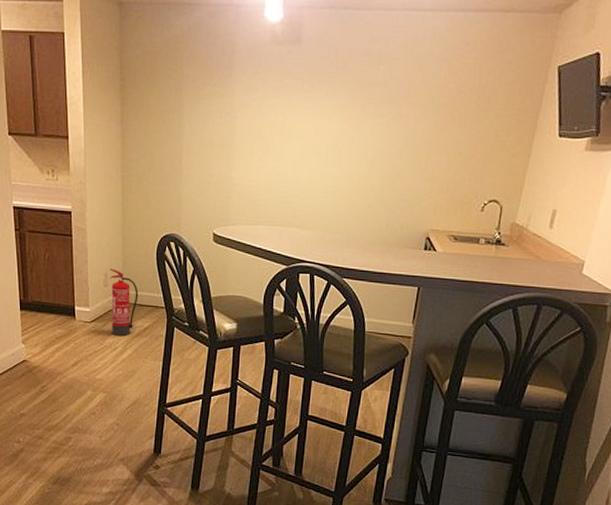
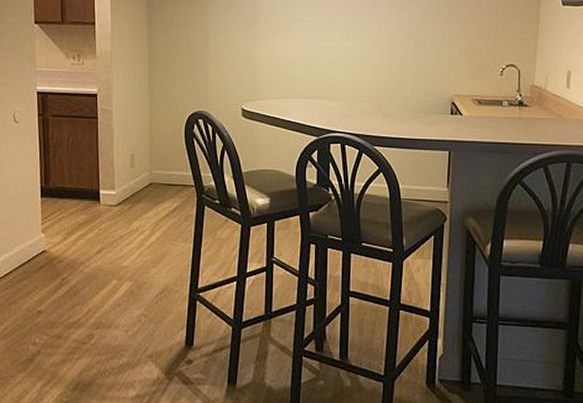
fire extinguisher: present [109,268,139,336] -> none [136,148,167,219]

